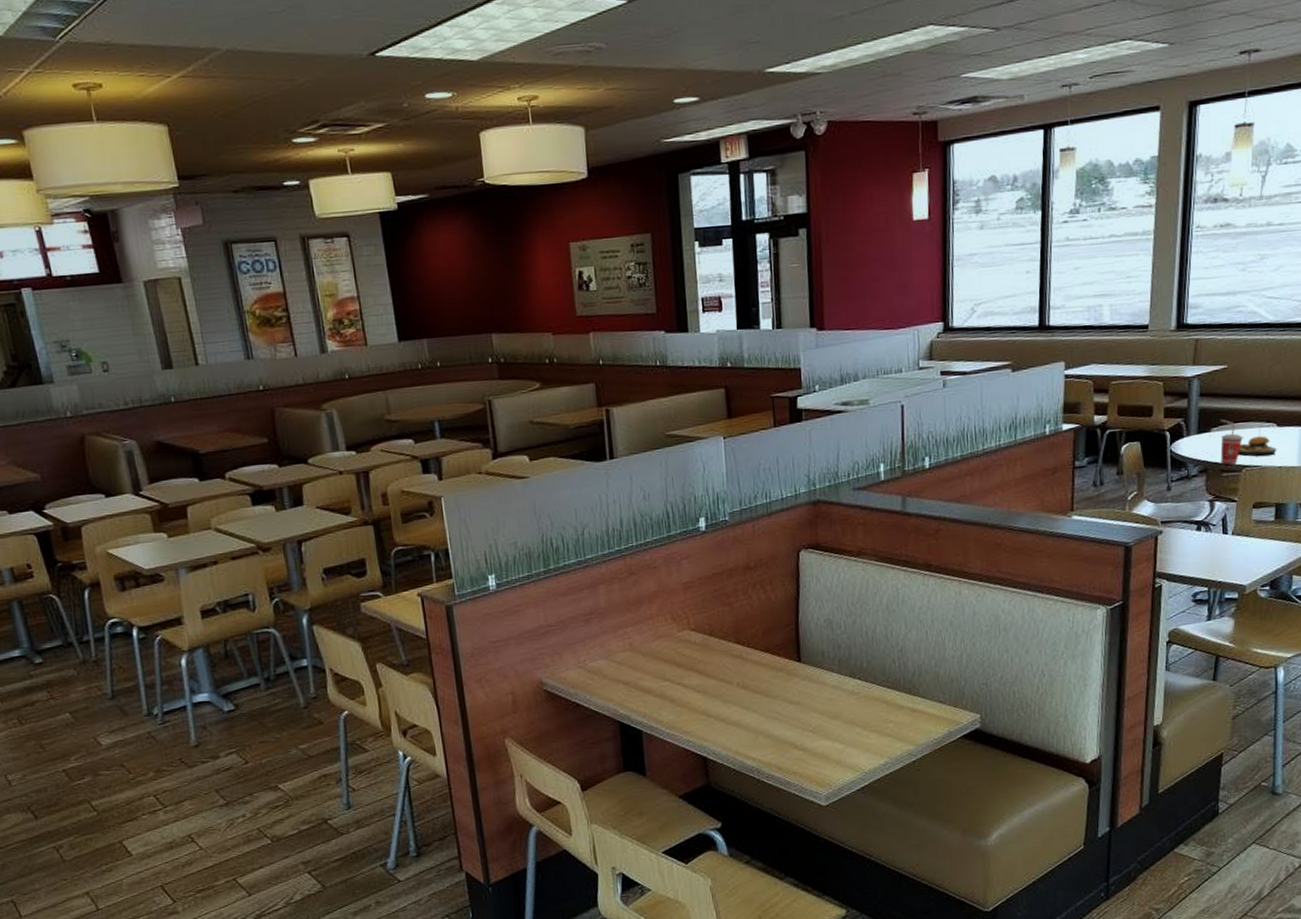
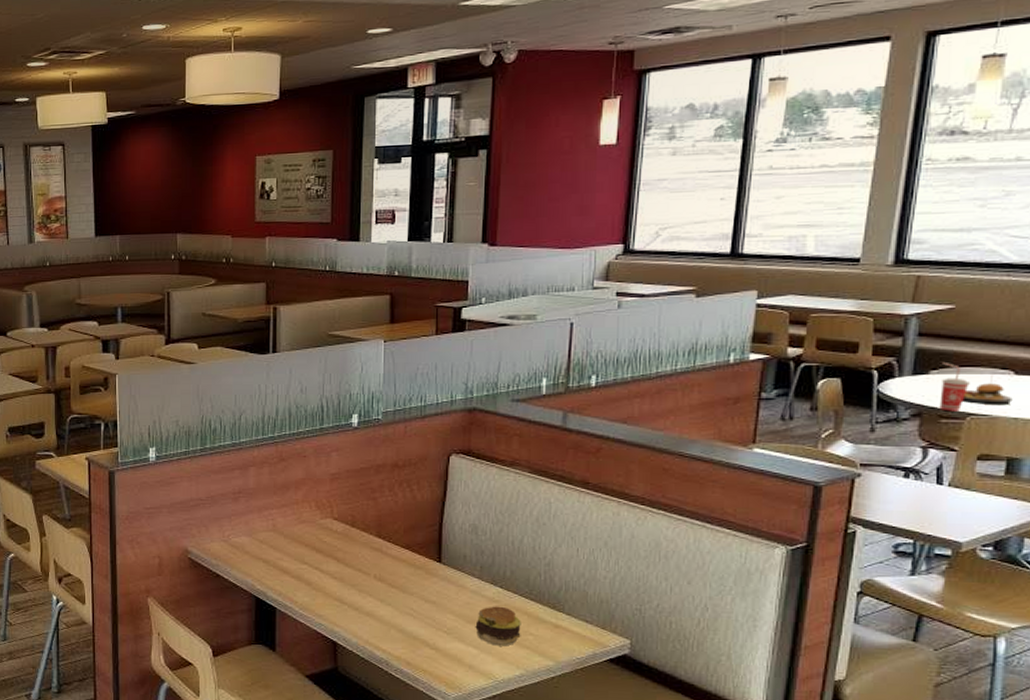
burger: none [839,698,882,738] -> present [475,606,521,646]

